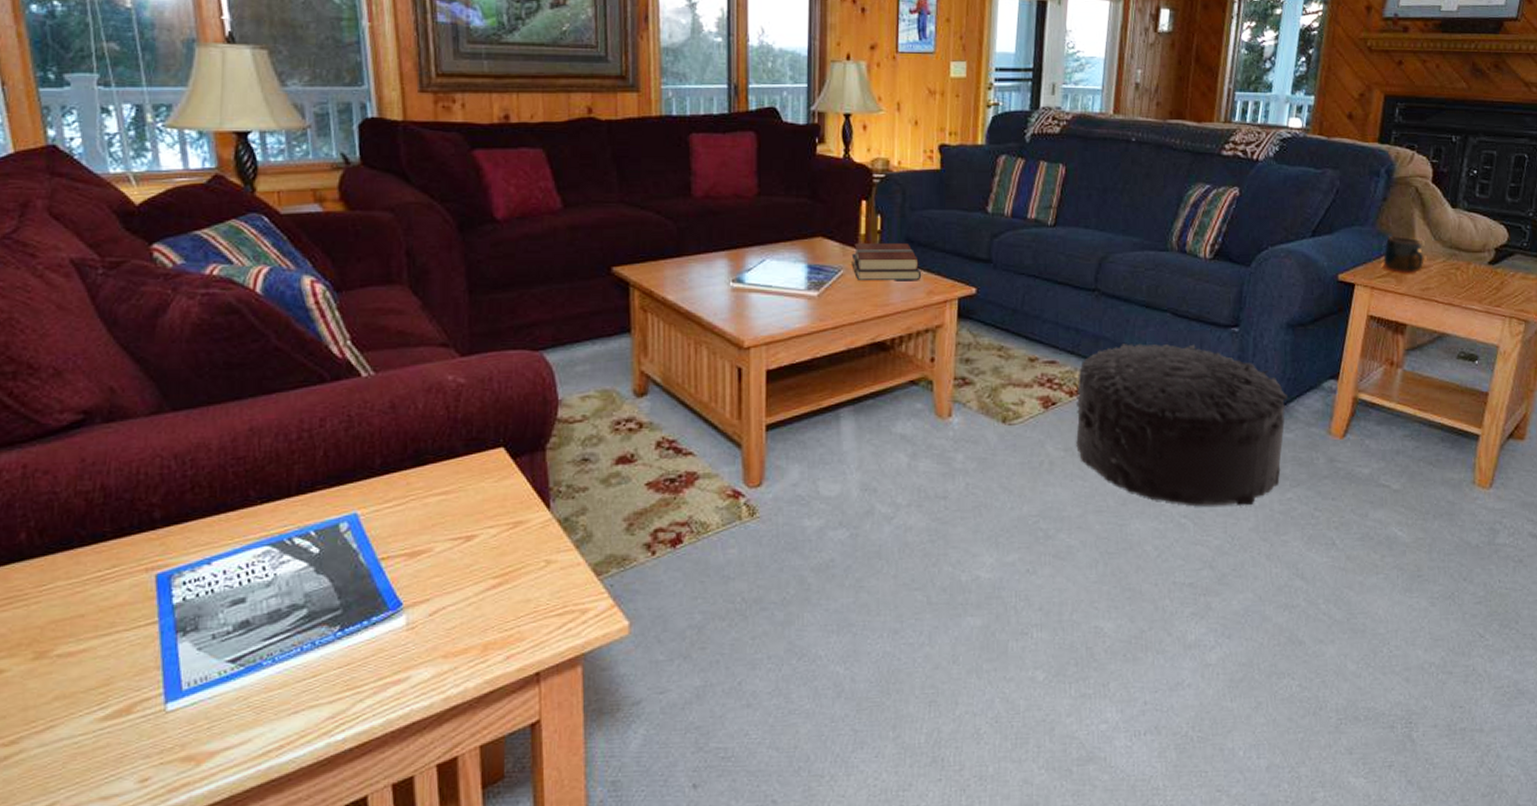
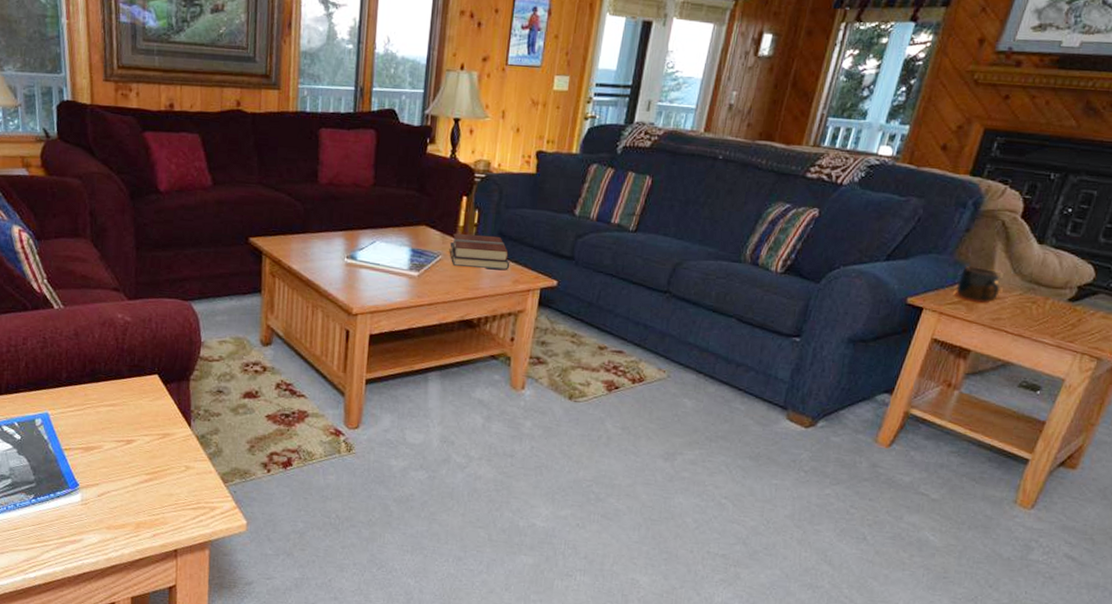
pouf: present [1075,342,1288,507] -> none [633,341,839,495]

